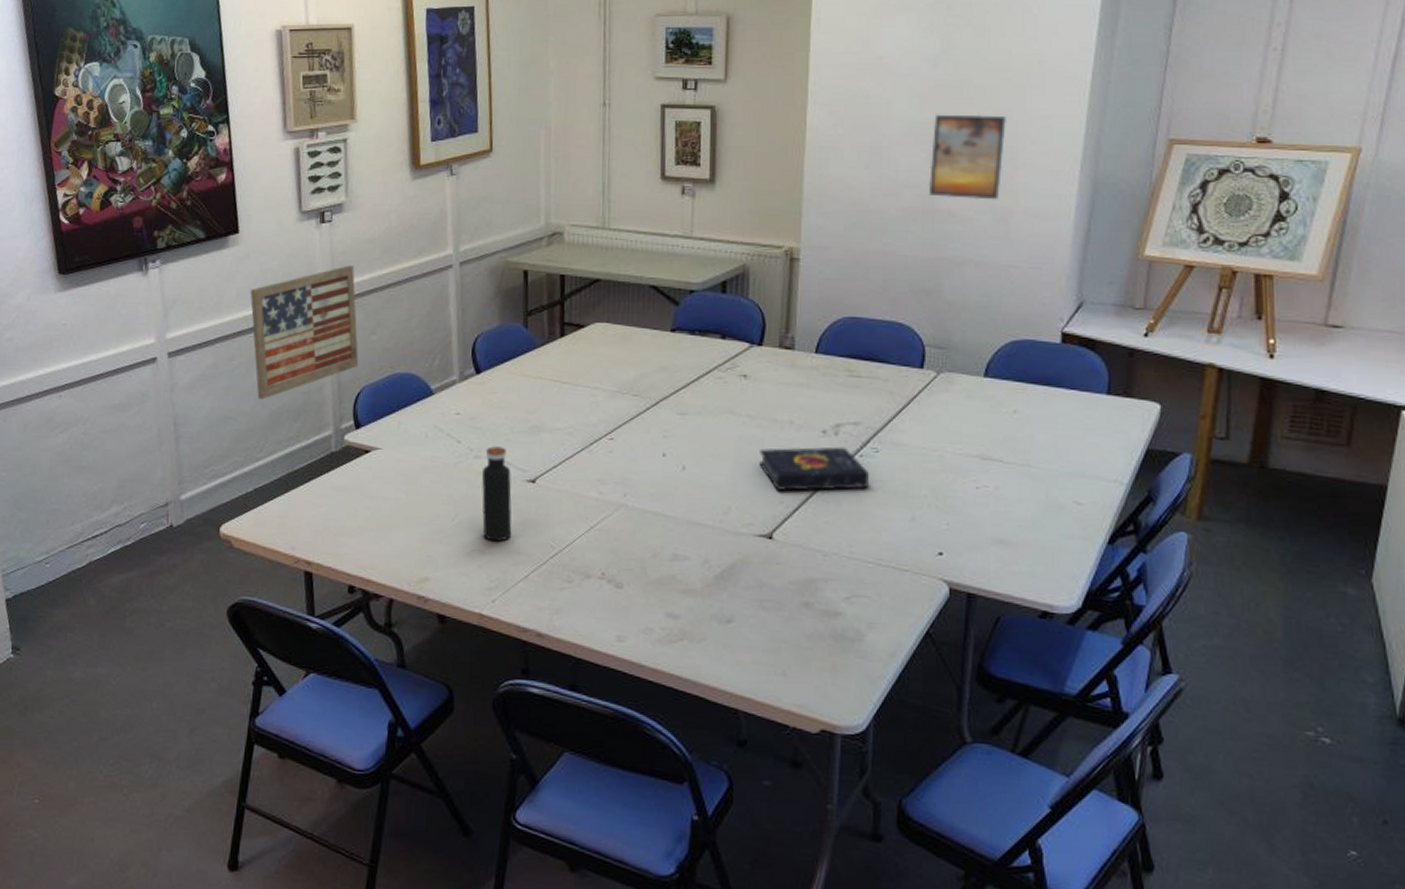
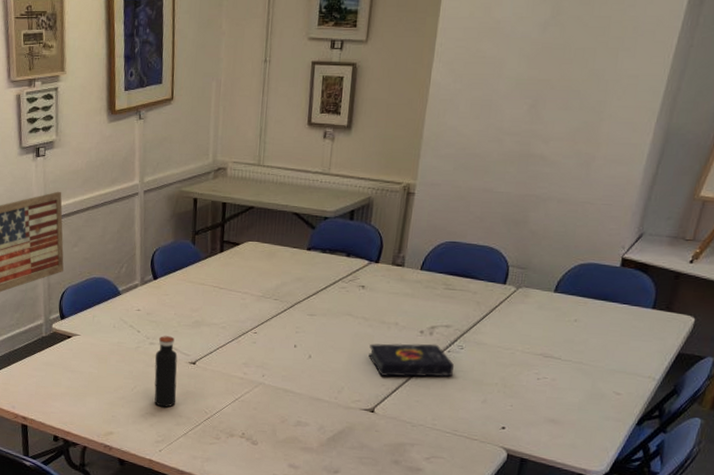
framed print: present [928,114,1008,200] -> none [526,72,600,147]

